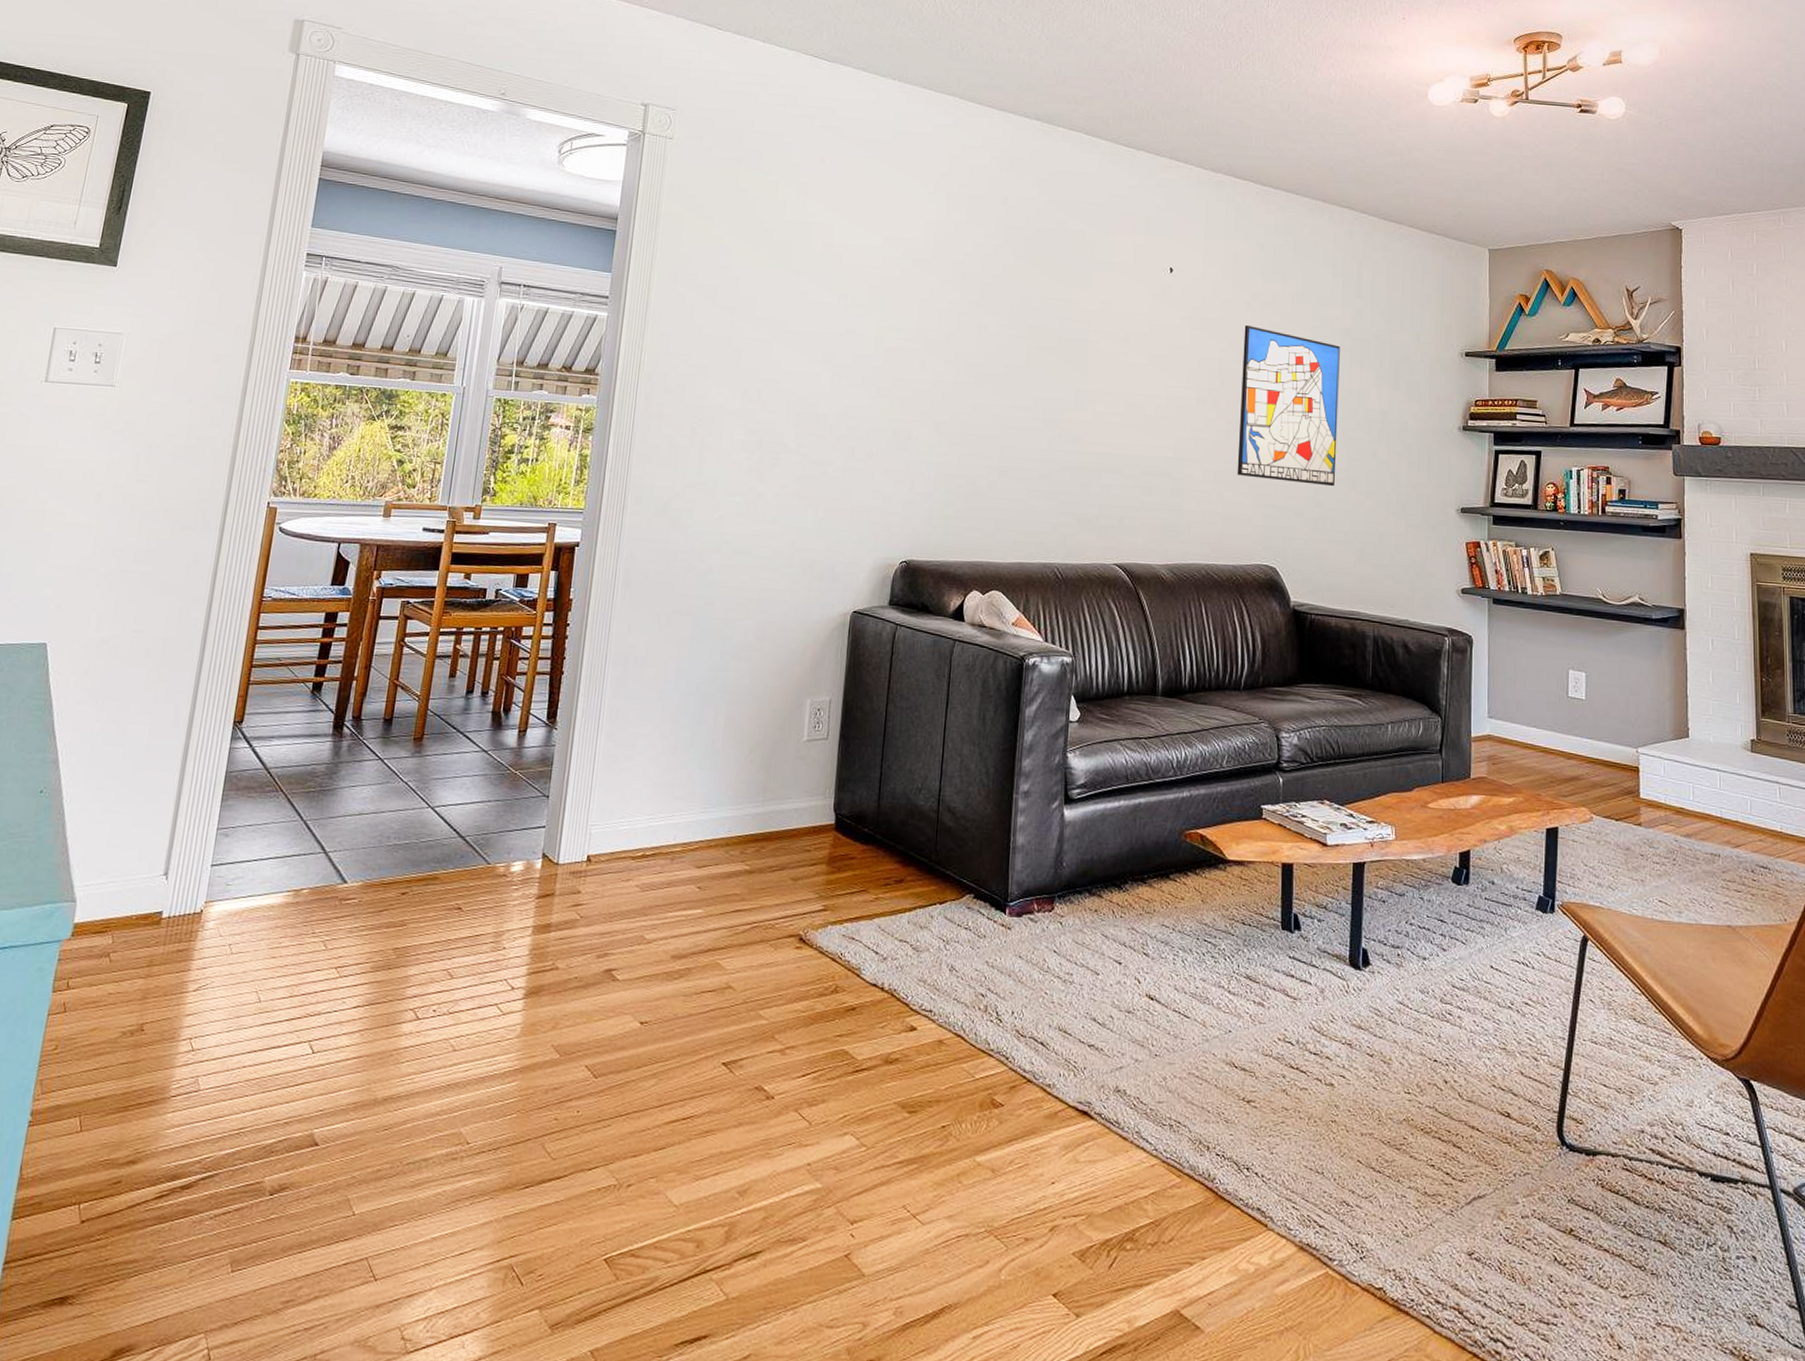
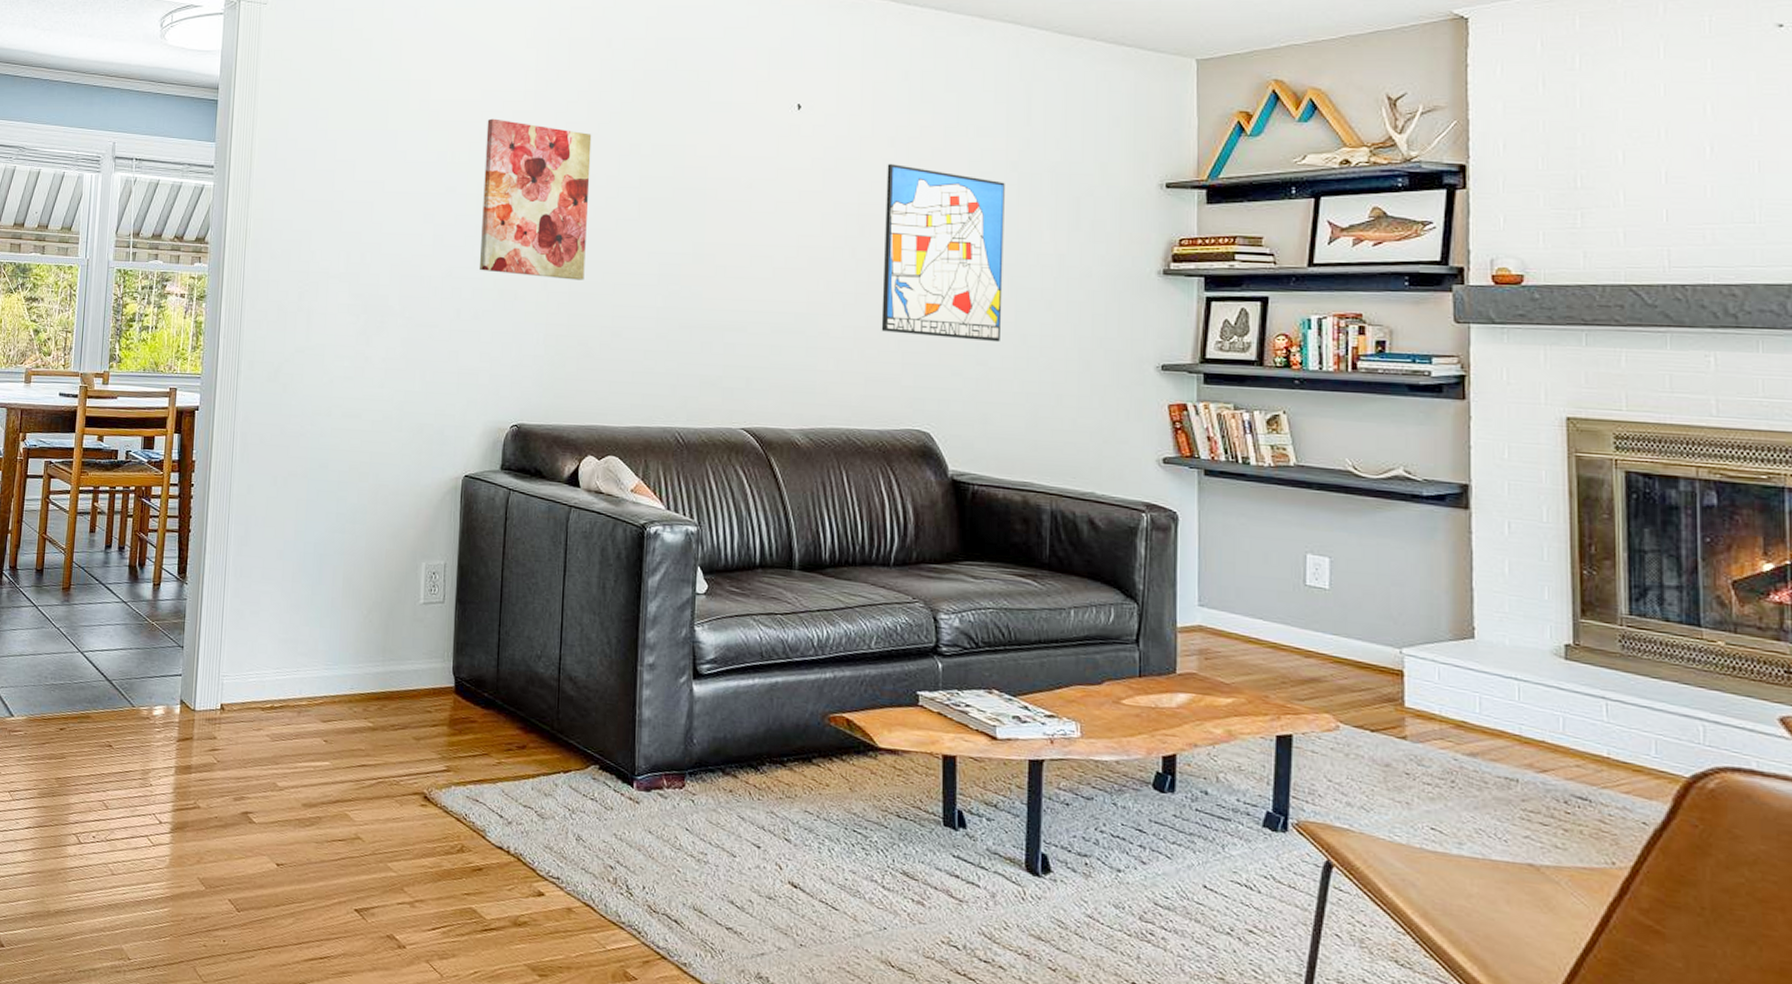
wall art: none [876,264,986,422] -> present [480,118,592,280]

